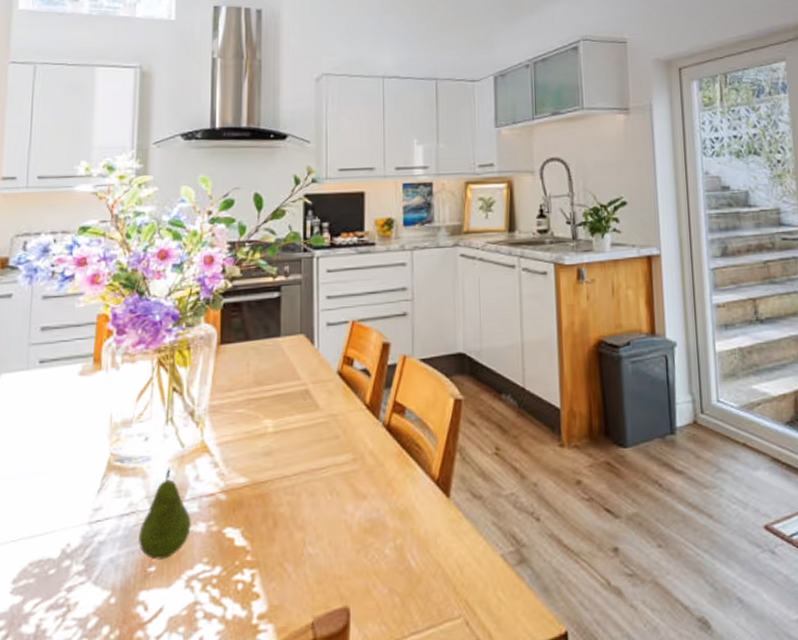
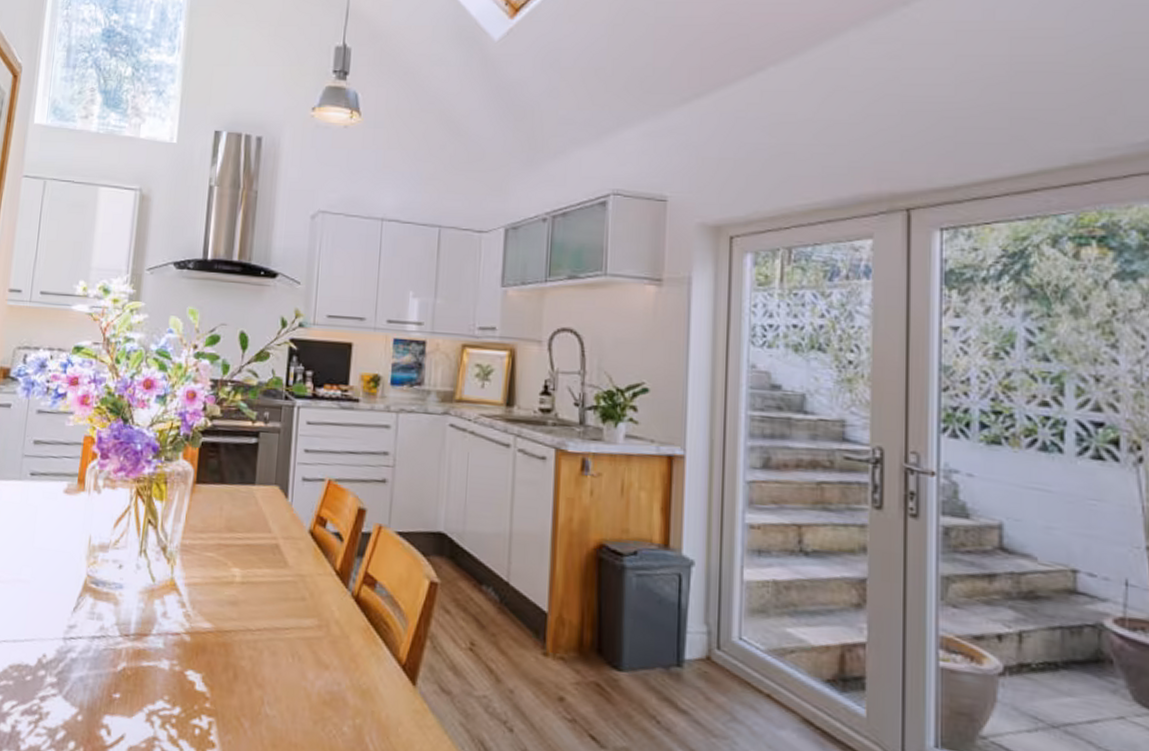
fruit: present [139,467,191,560] -> none [106,598,156,689]

